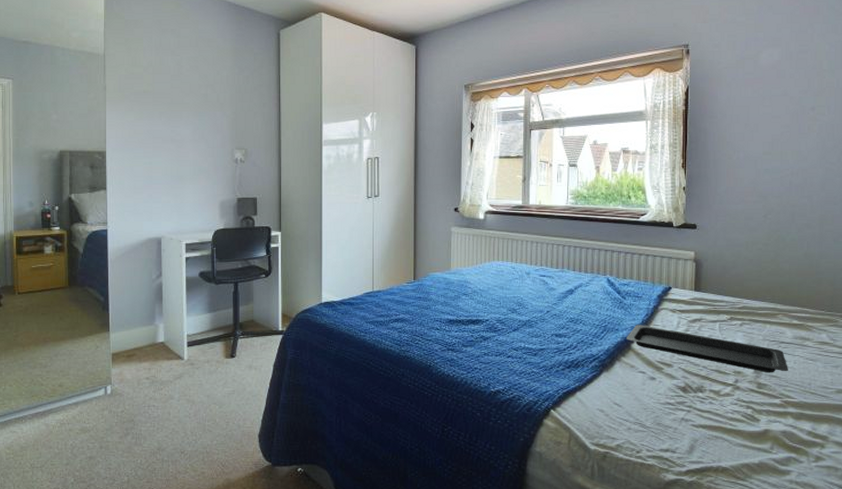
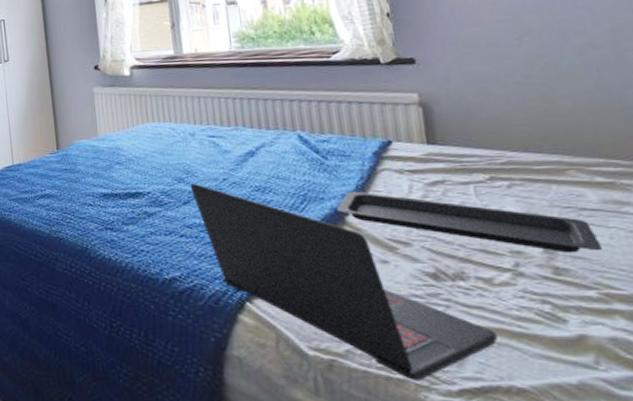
laptop: none [520,313,716,465] -> present [190,183,498,380]

